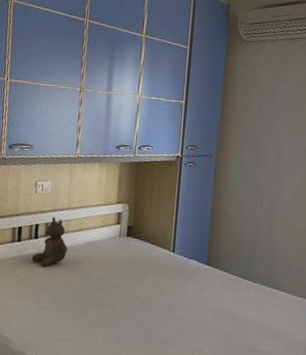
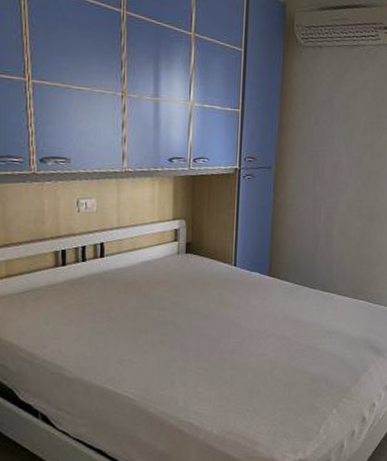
teddy bear: present [31,217,68,267] -> none [80,237,122,291]

